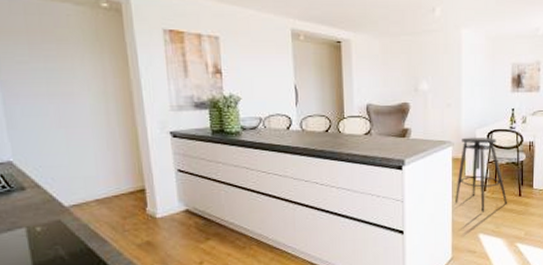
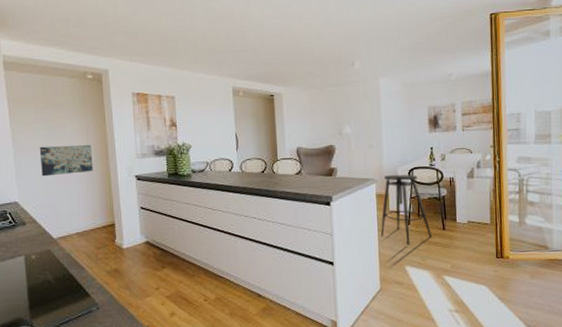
wall art: none [38,92,114,131] -> present [39,145,93,177]

